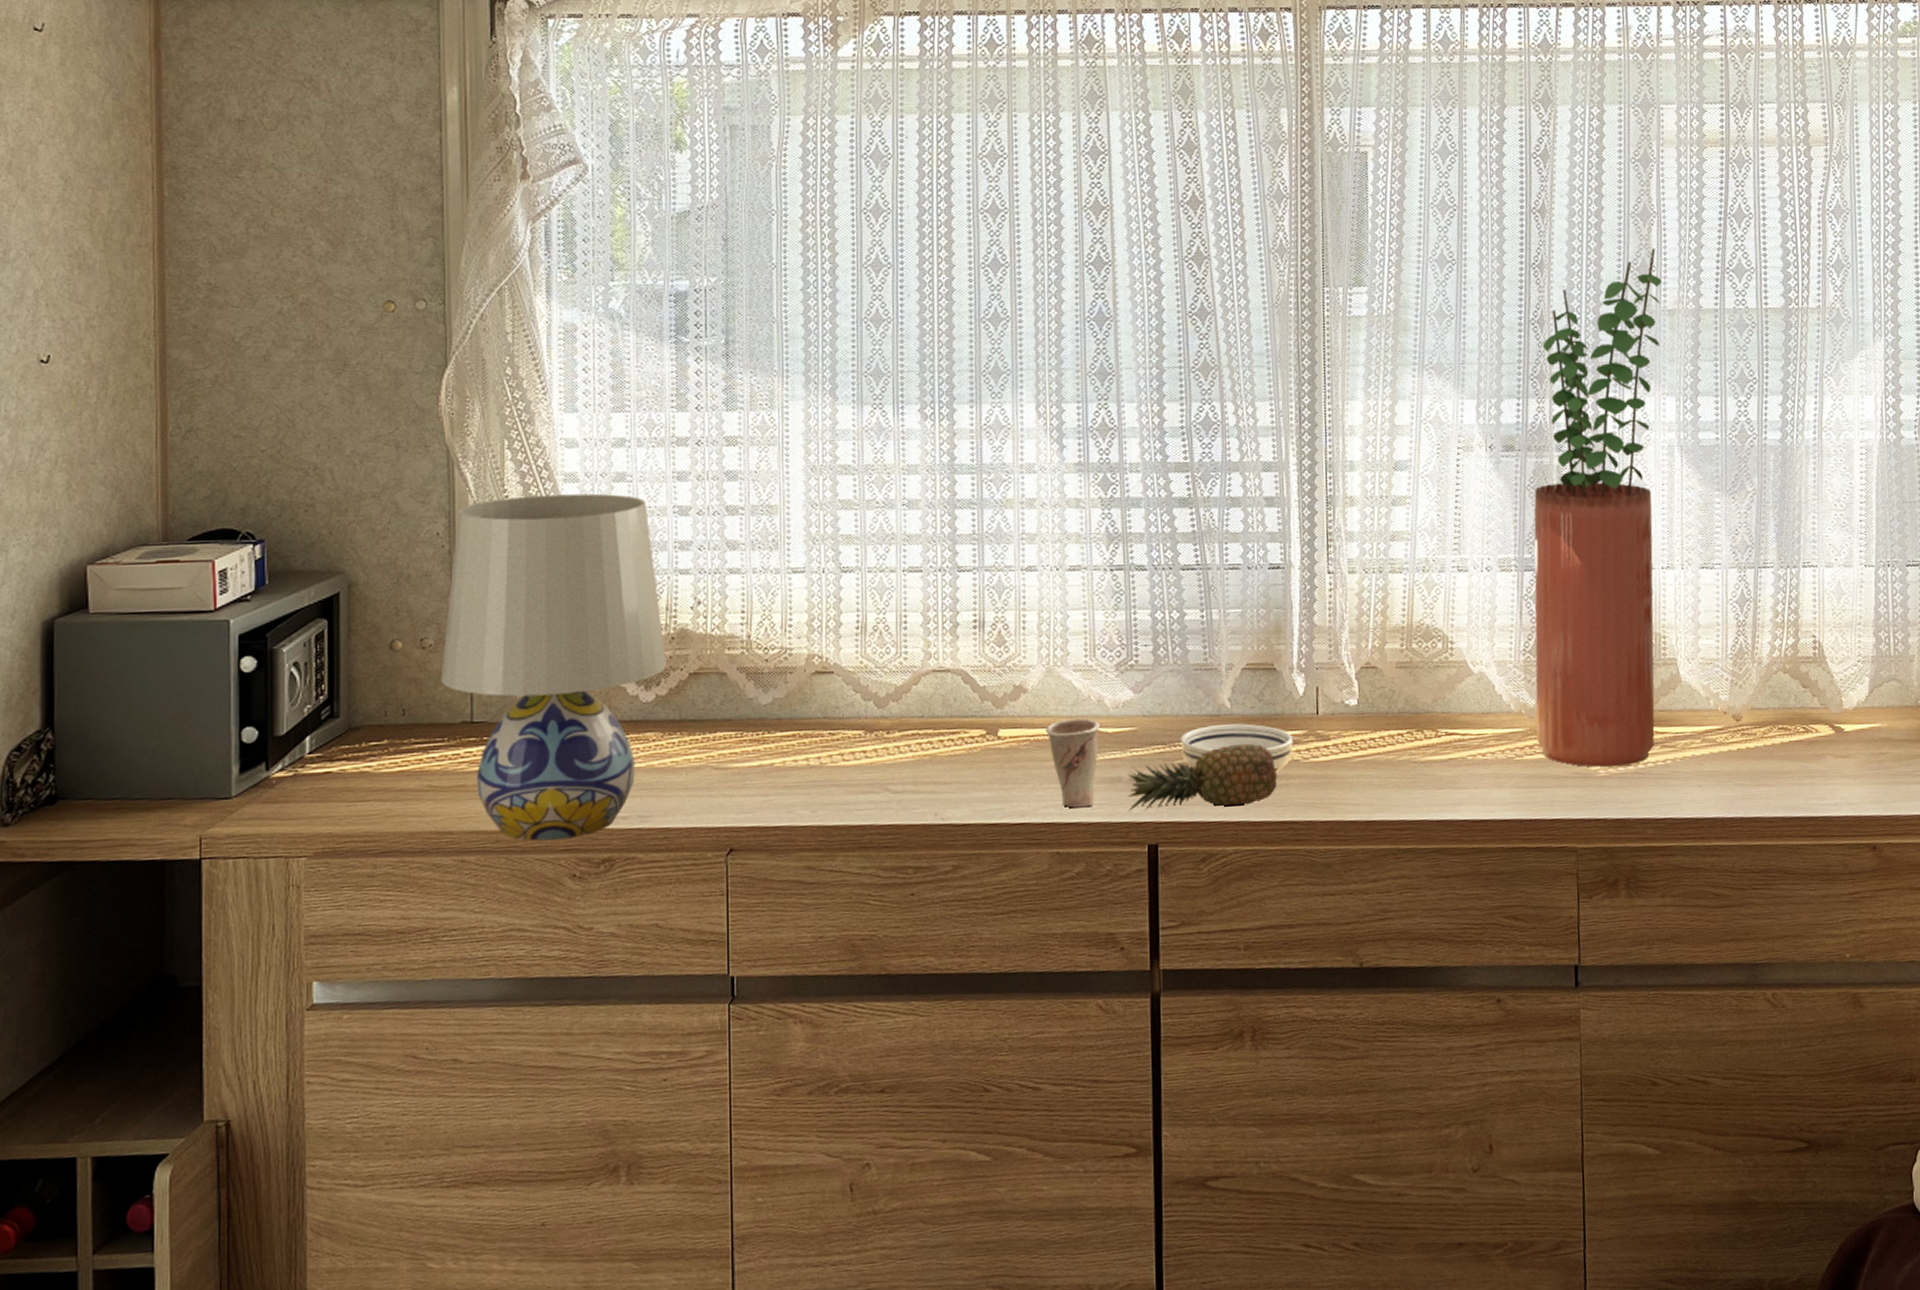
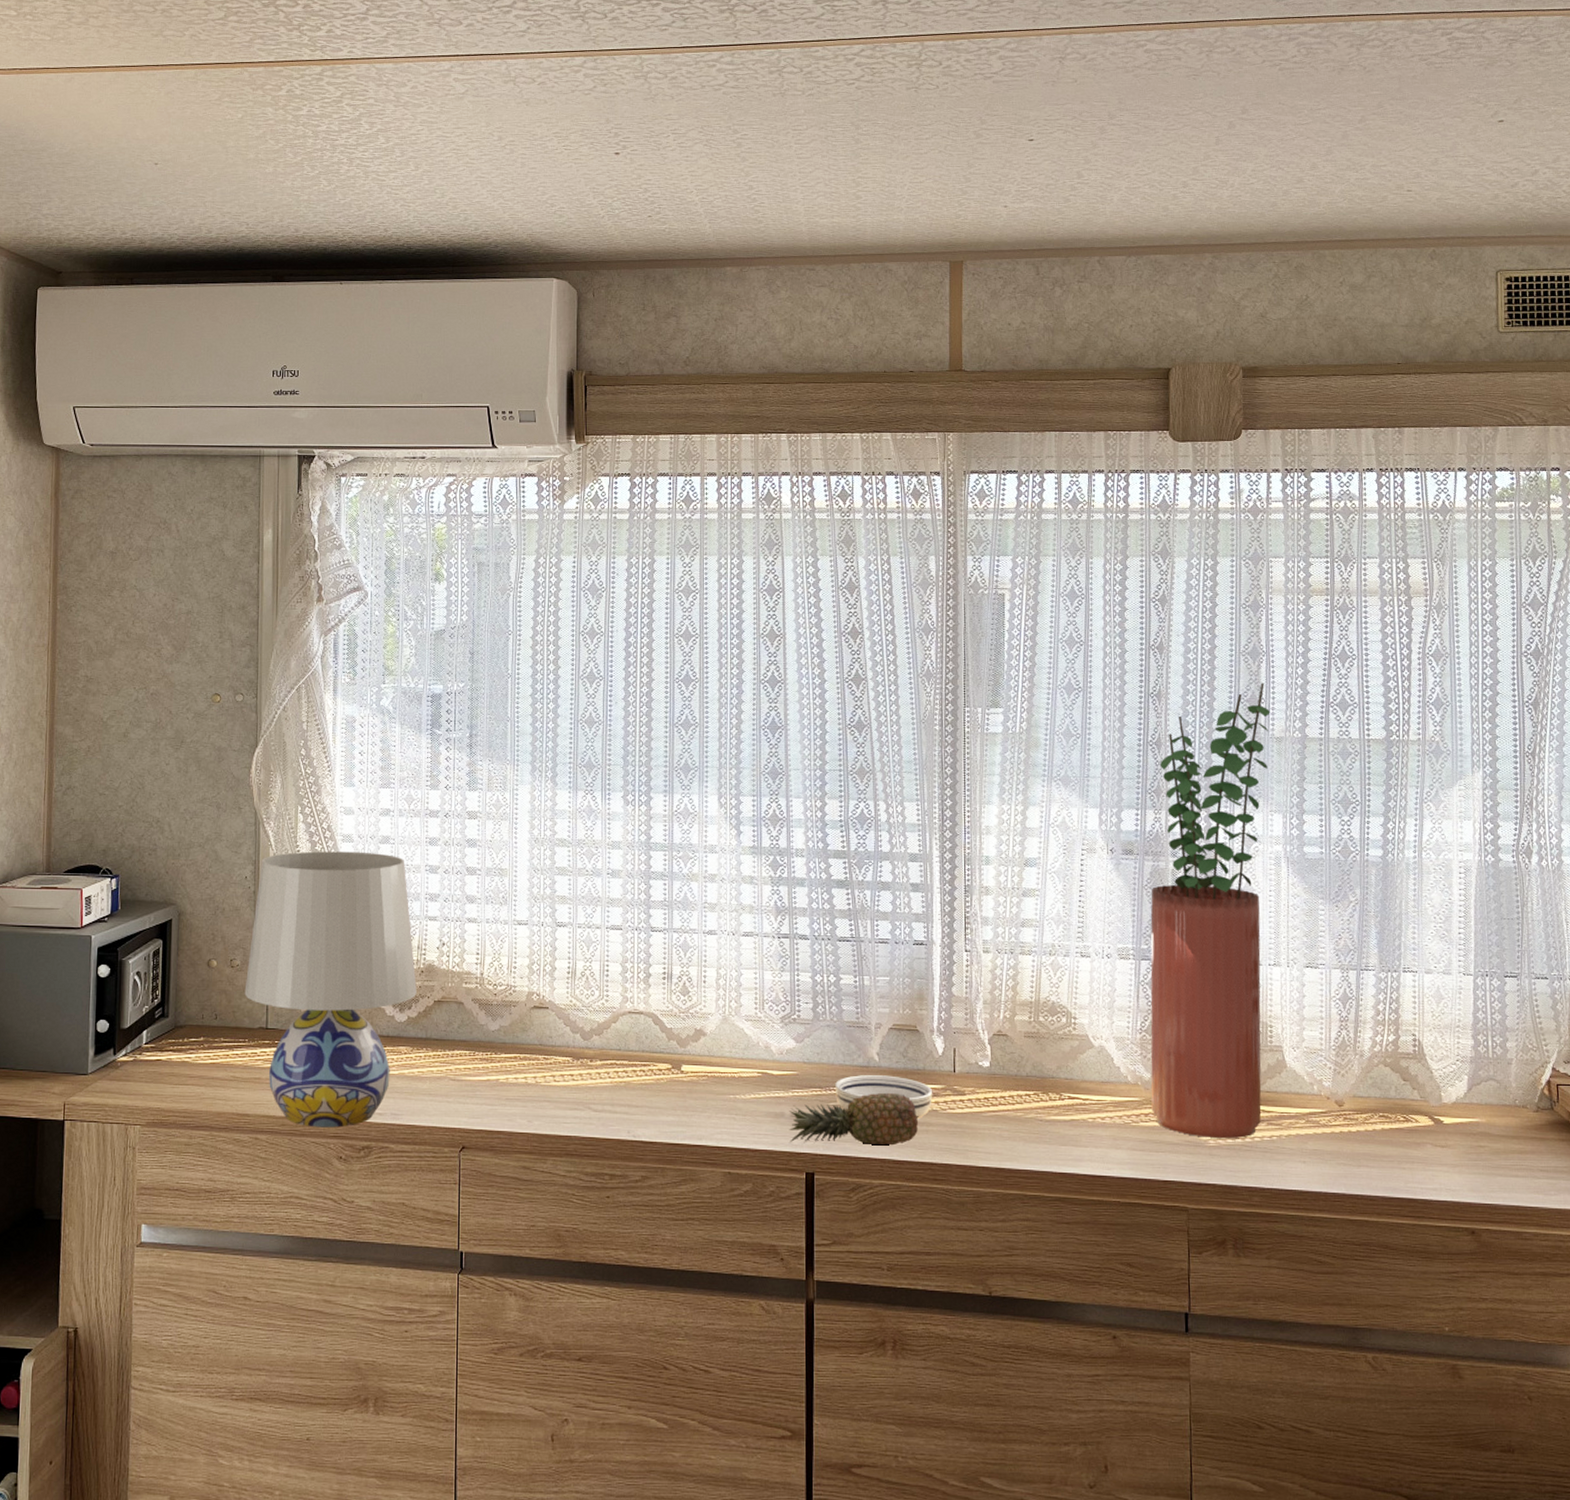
cup: present [1046,717,1100,809] -> none [721,1060,766,1136]

